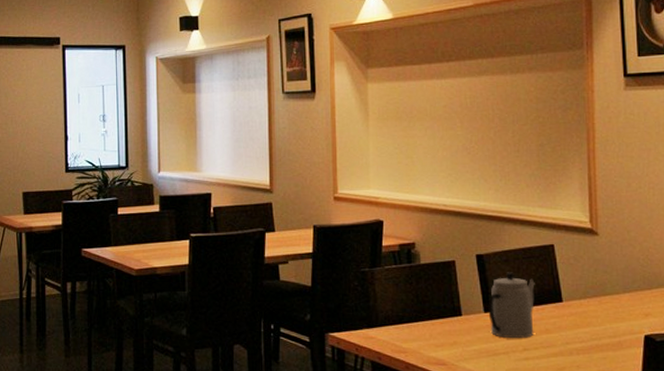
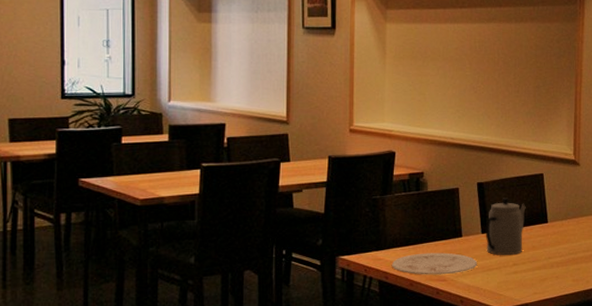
plate: none [384,332,481,358] -> present [391,252,478,275]

